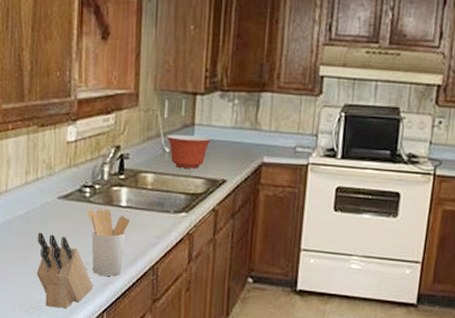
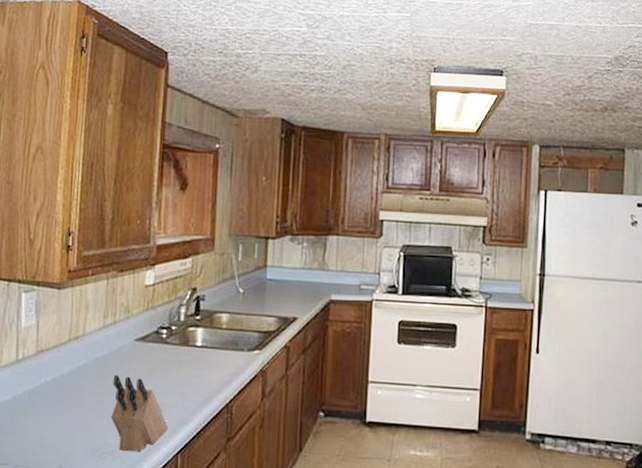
utensil holder: present [86,209,131,276] -> none [162,350,206,416]
mixing bowl: present [166,134,212,169] -> none [240,276,283,308]

